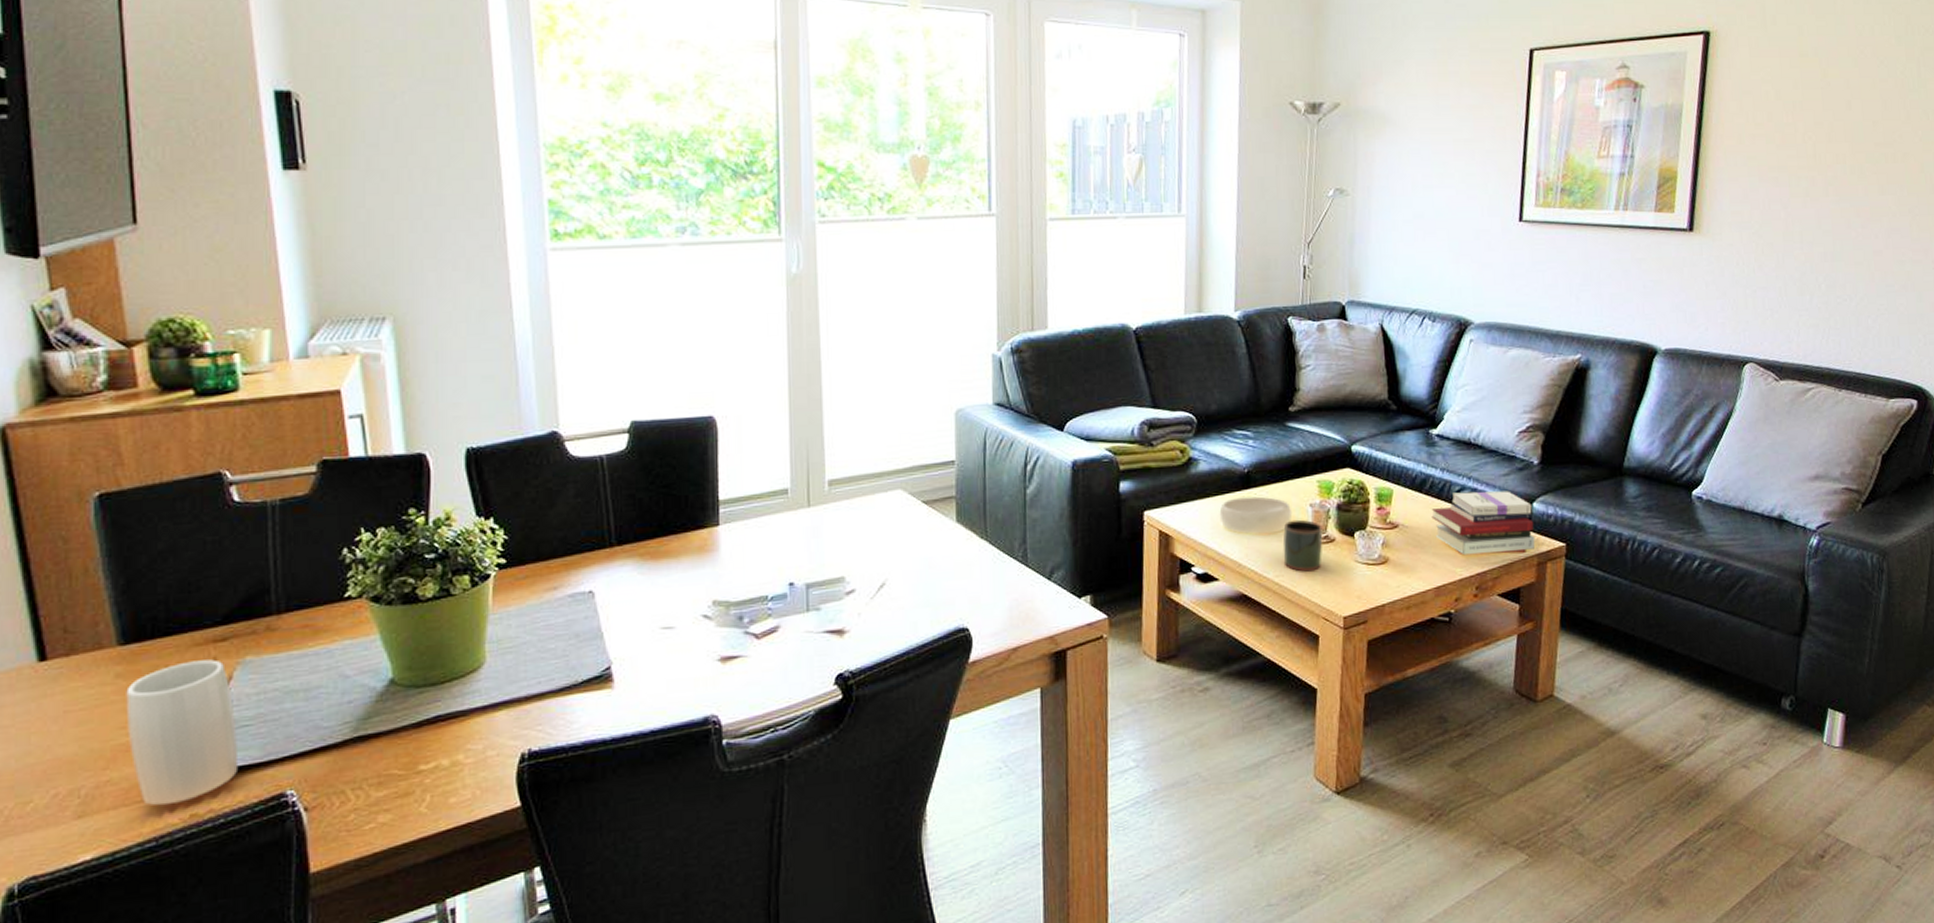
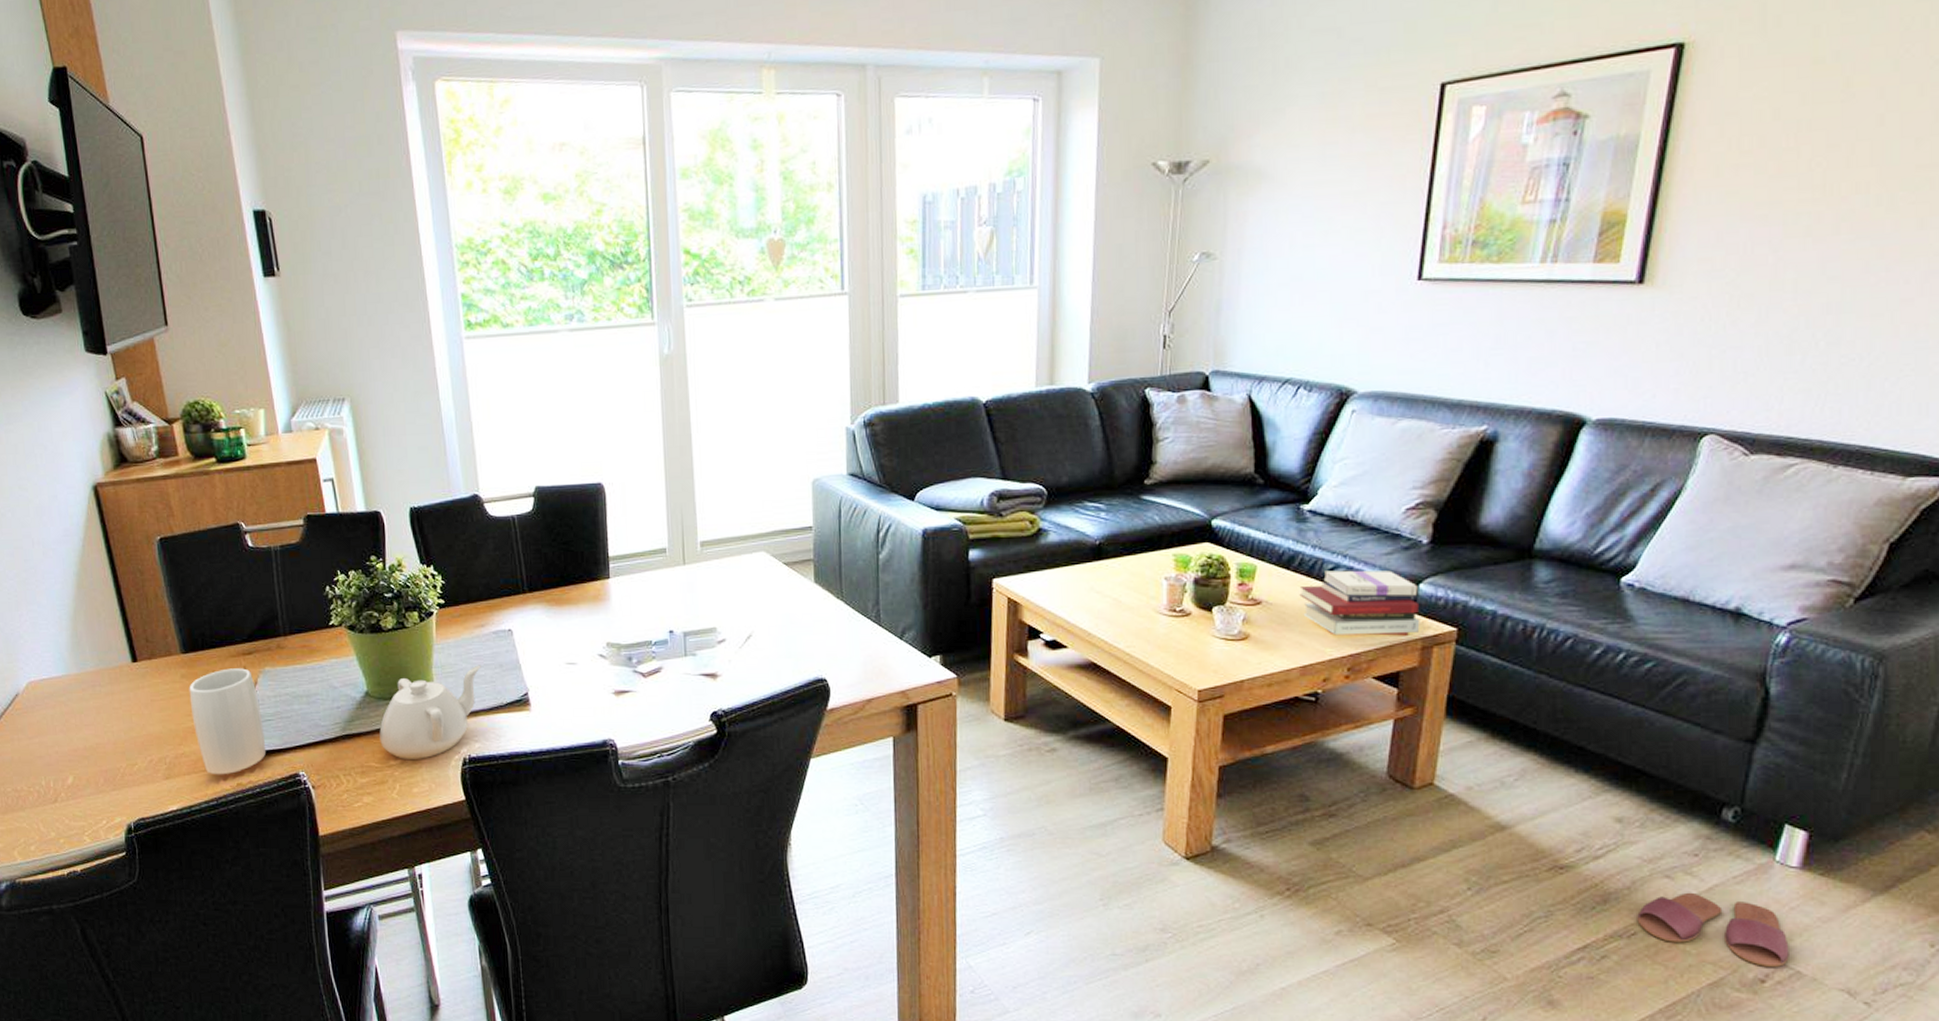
teapot: none [407,636,551,762] -> present [379,665,481,759]
bowl: present [1219,496,1293,535] -> none [1069,568,1146,605]
mug: present [1282,519,1323,572] -> none [1134,592,1178,644]
slippers: none [1723,779,1840,844] -> present [1637,892,1789,968]

